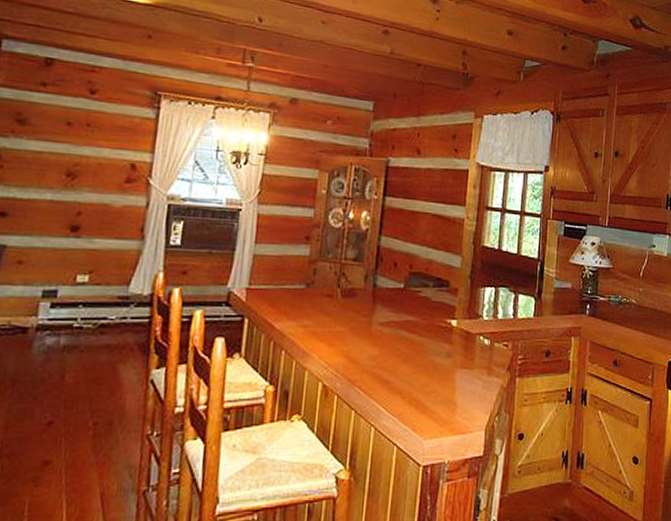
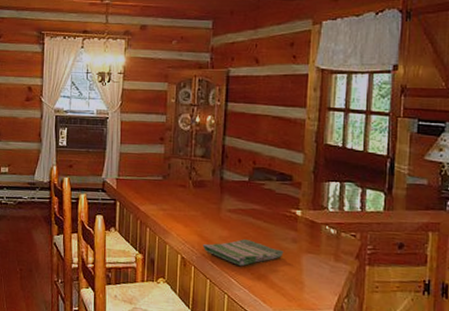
dish towel: none [348,358,437,391] -> present [202,239,284,267]

